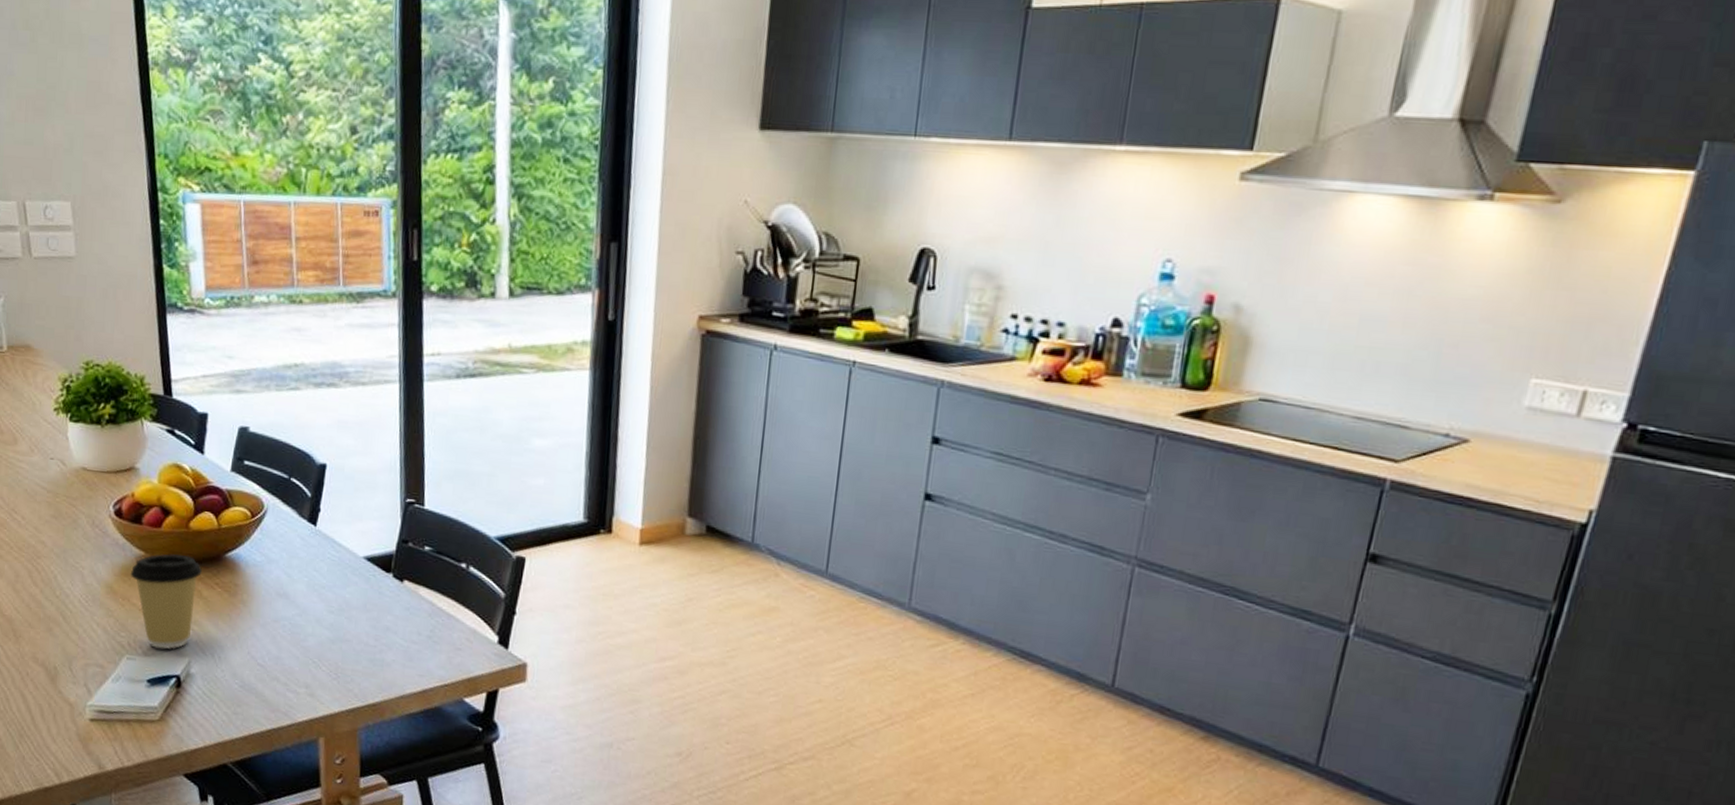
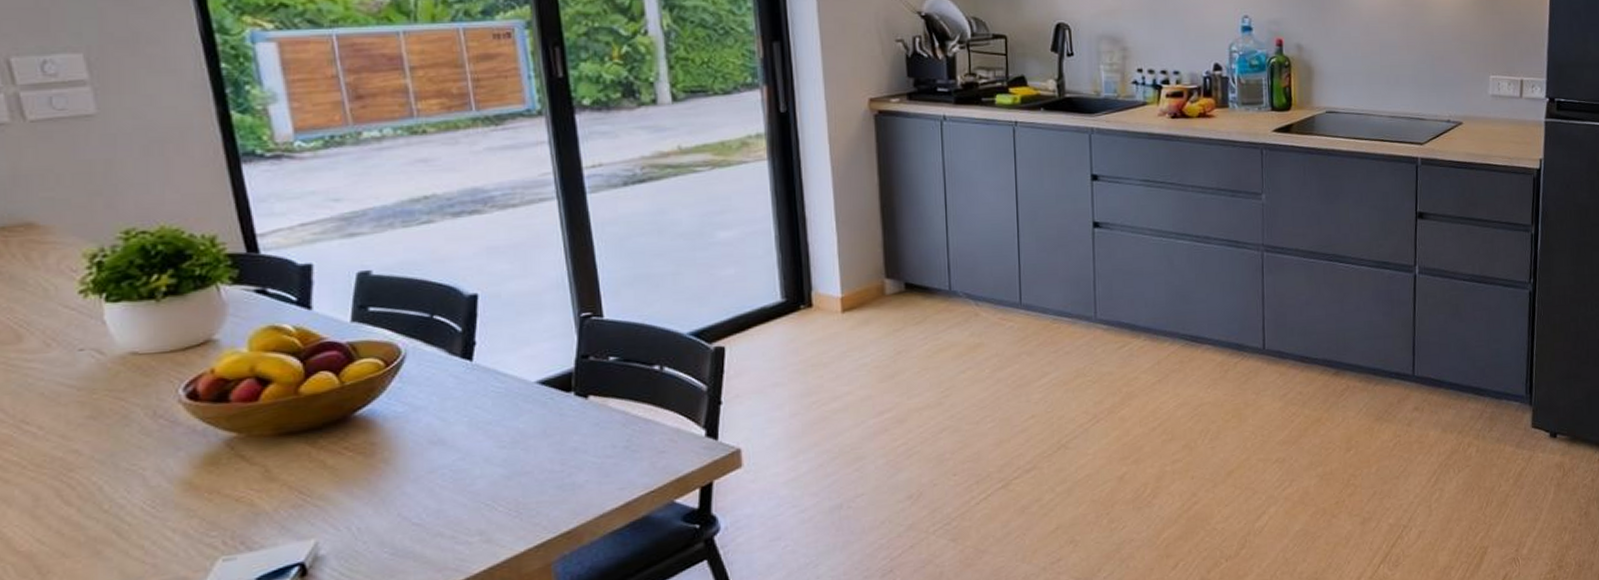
coffee cup: present [130,554,202,650] -> none [217,425,323,539]

